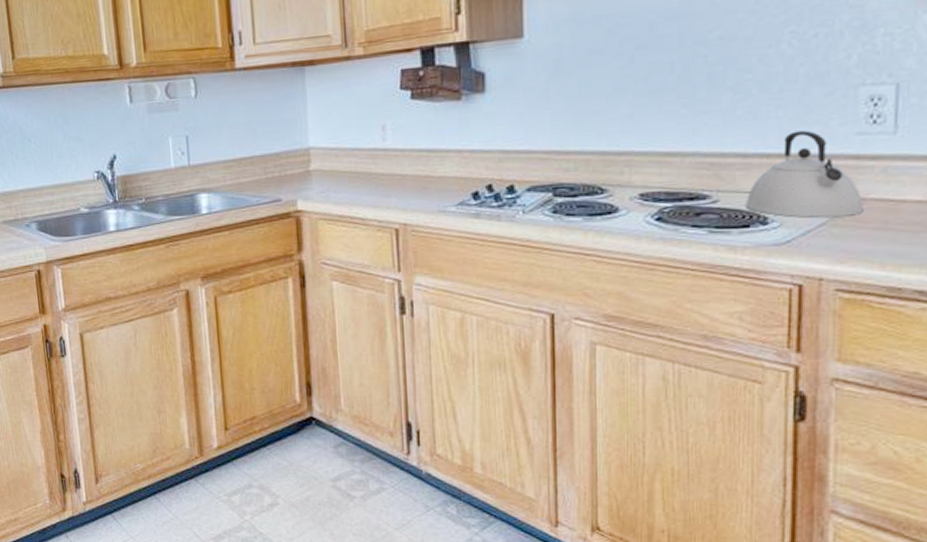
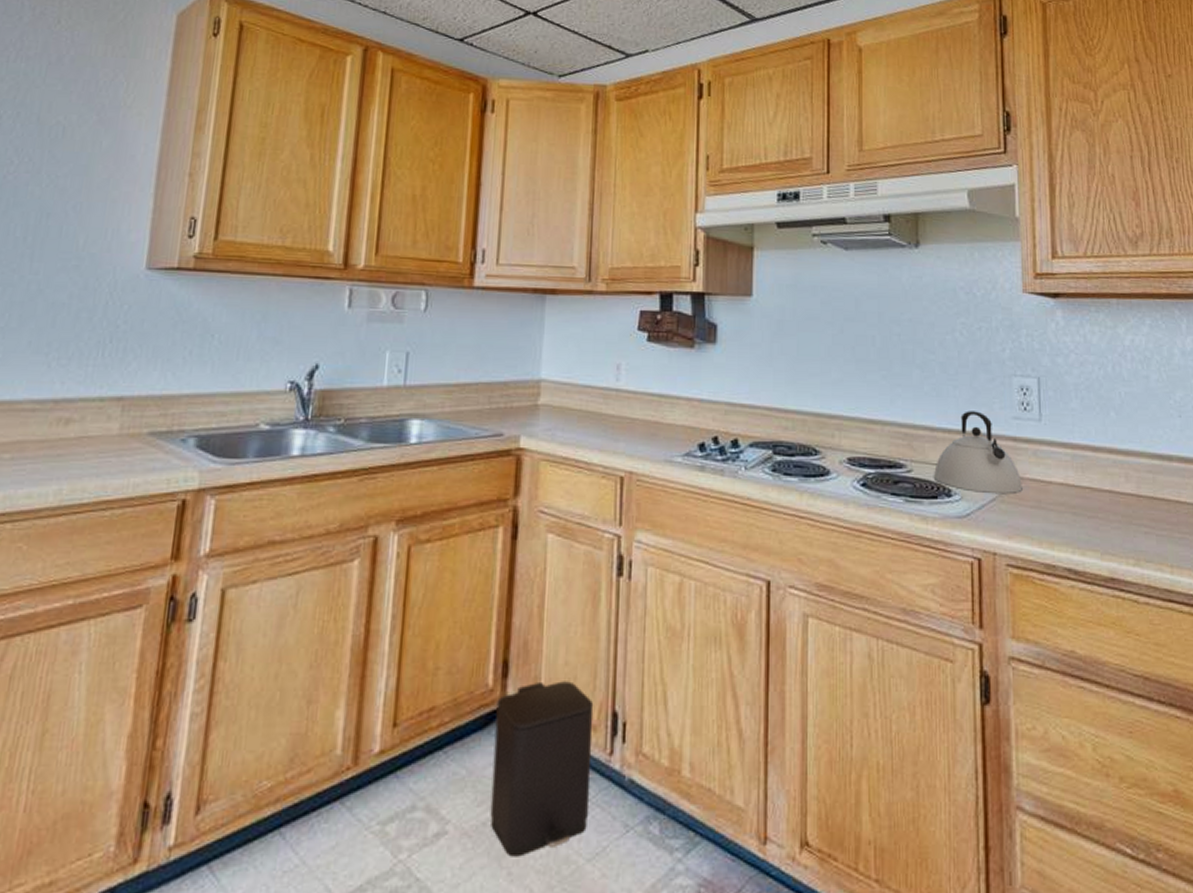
pedal bin: none [305,398,393,523] -> present [490,681,594,857]

